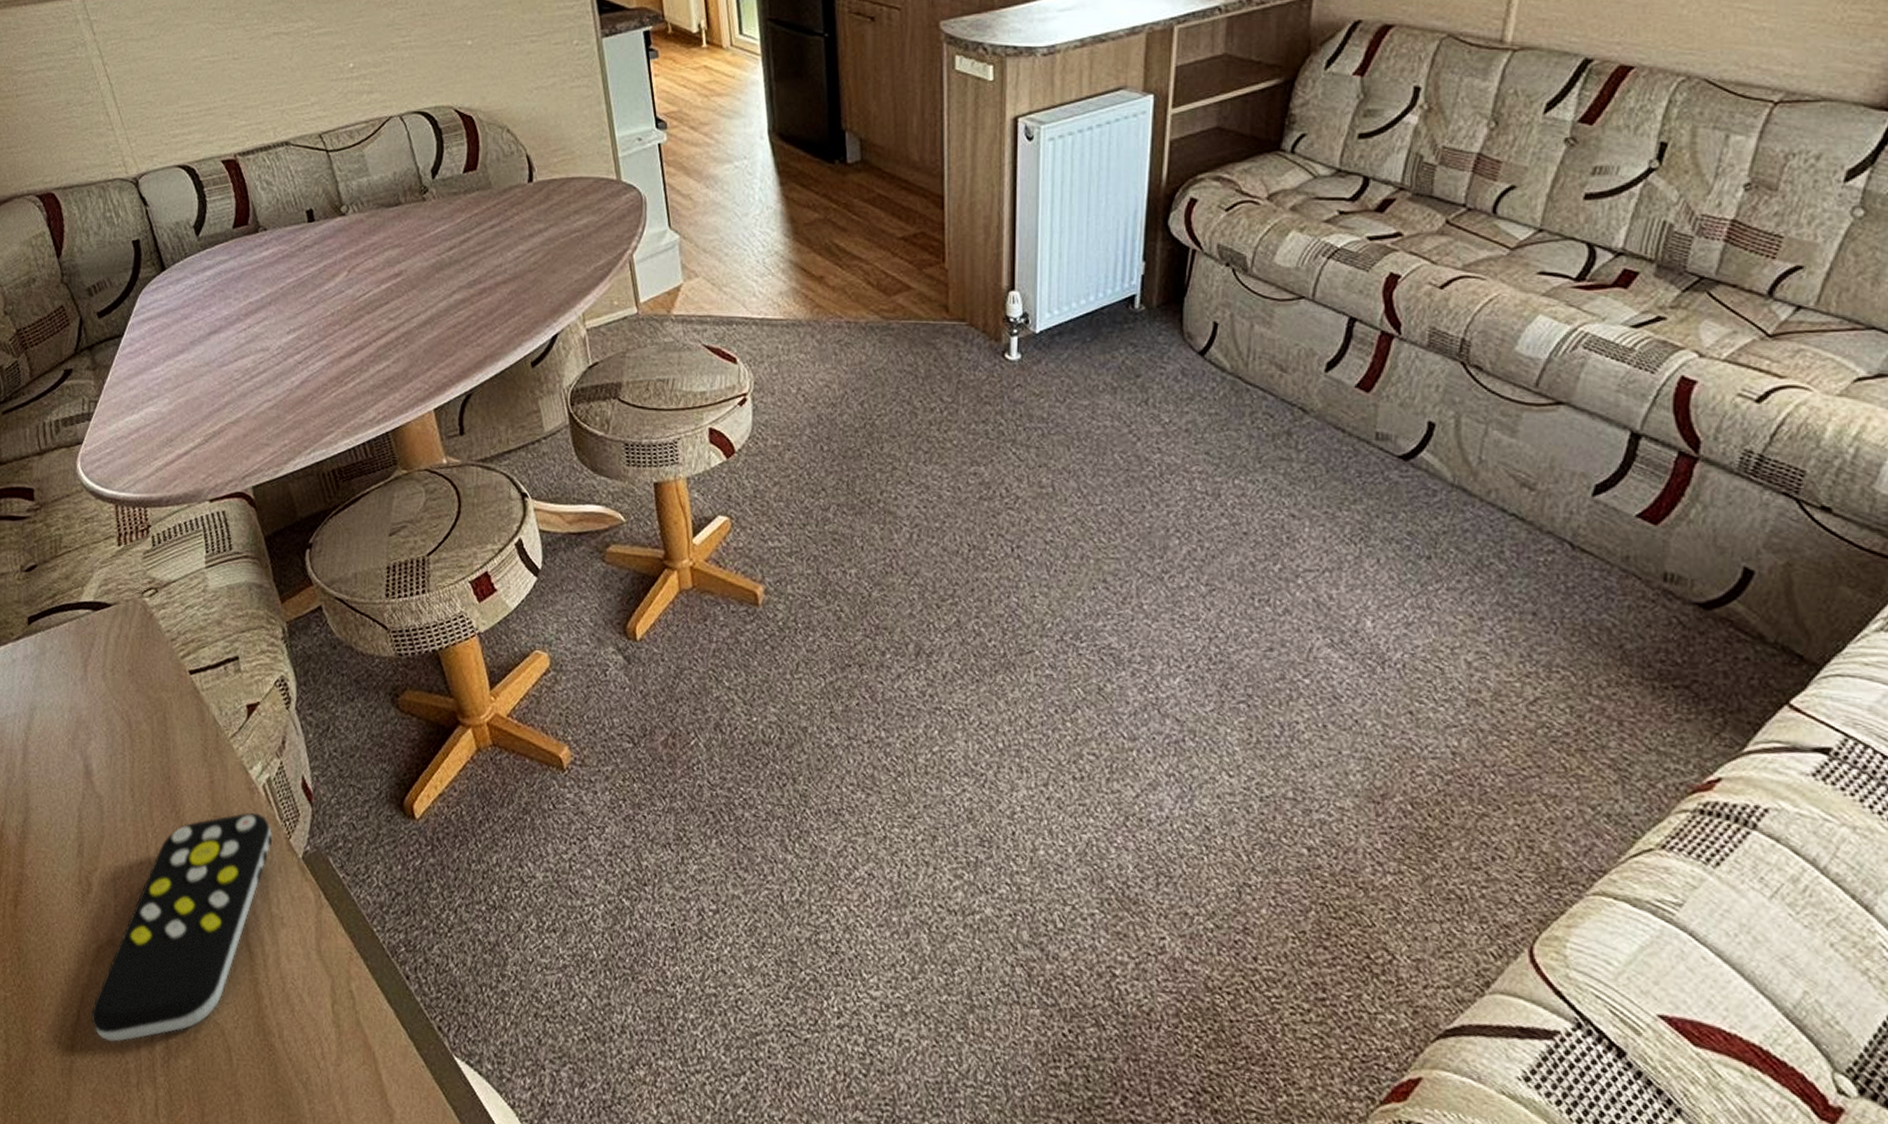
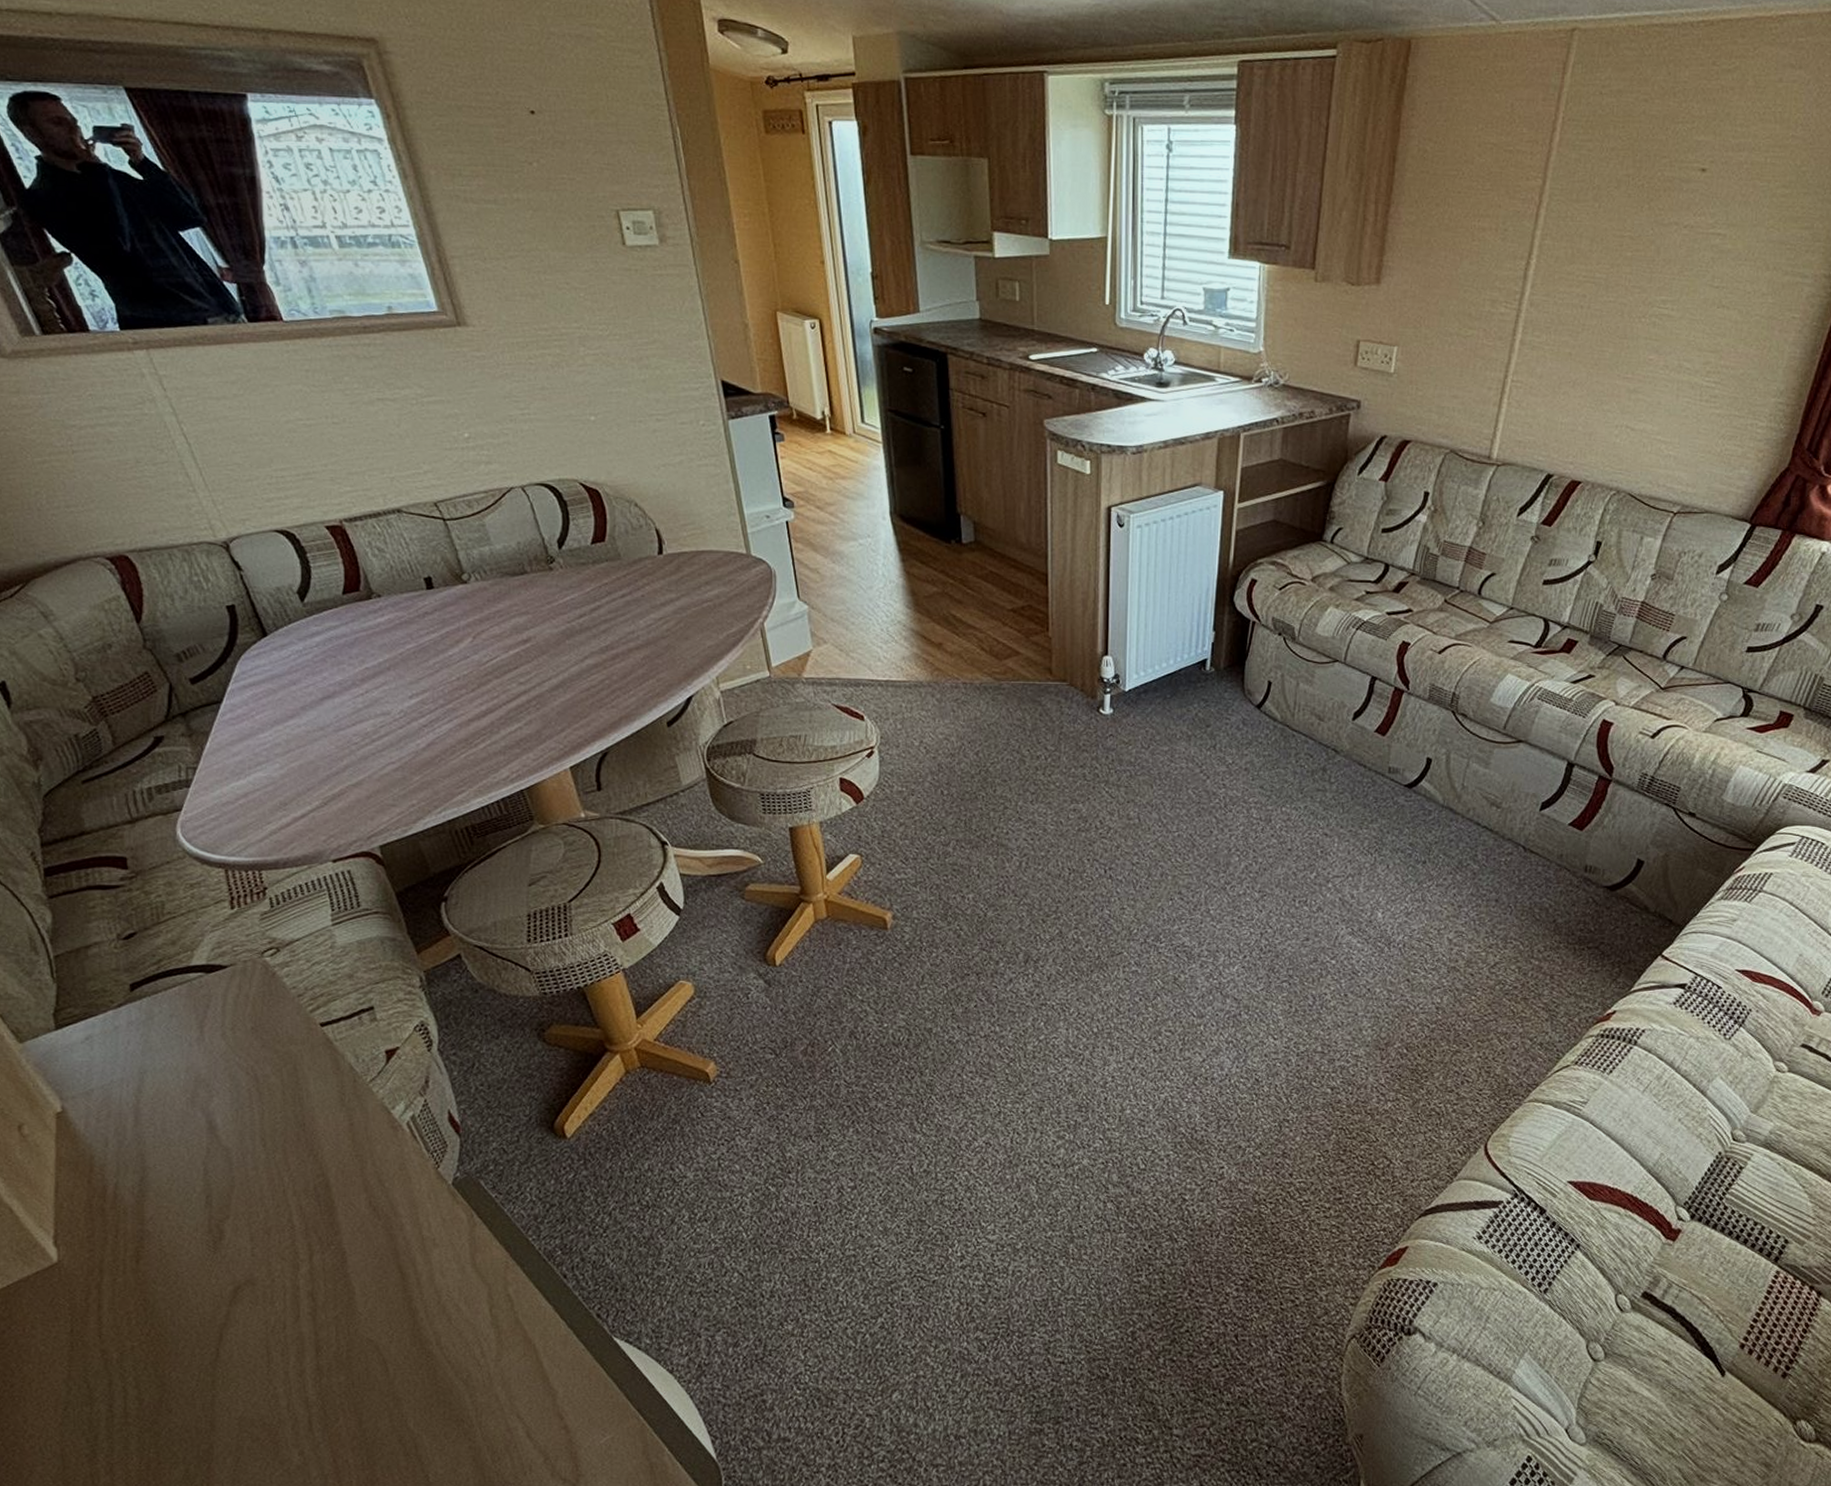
remote control: present [91,812,273,1042] -> none [231,1148,420,1371]

